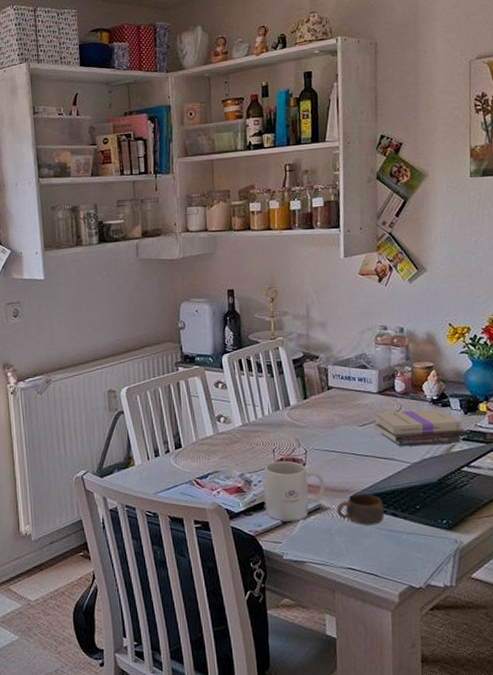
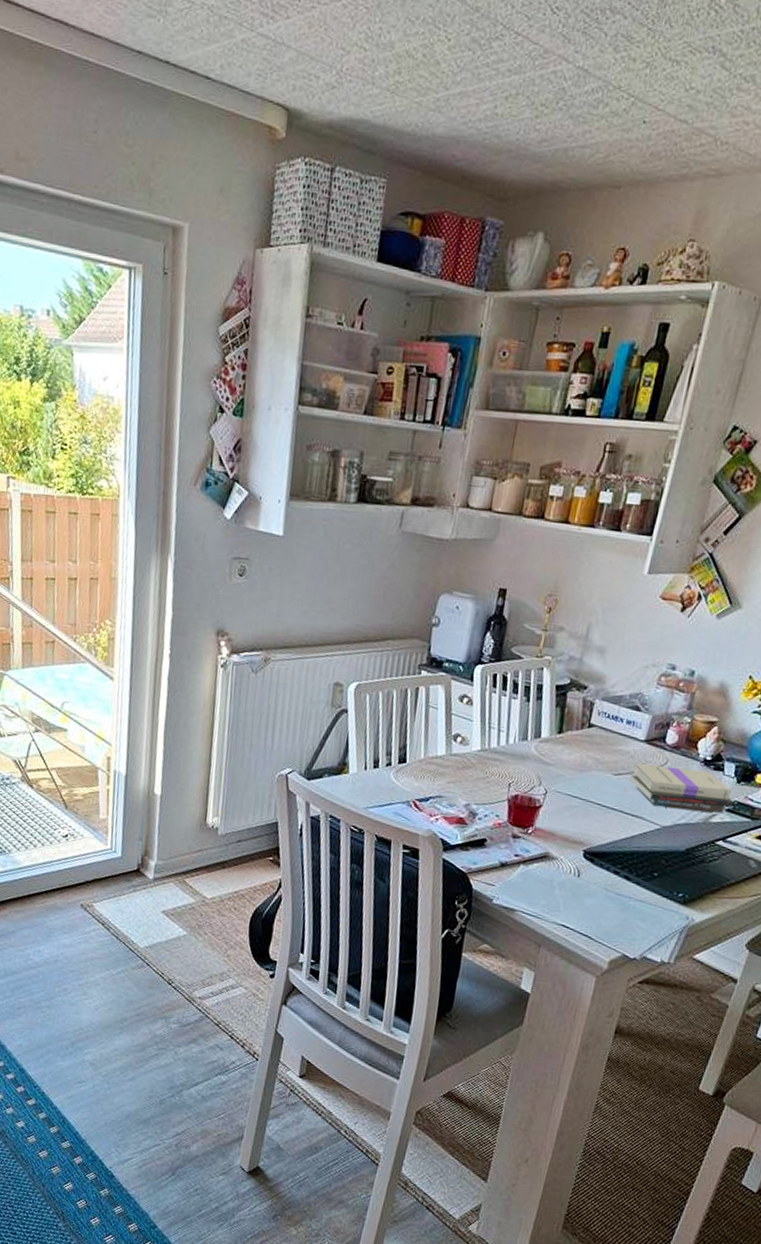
mug: present [263,460,326,521] -> none [484,796,559,866]
cup: present [336,493,385,526] -> none [563,848,618,886]

